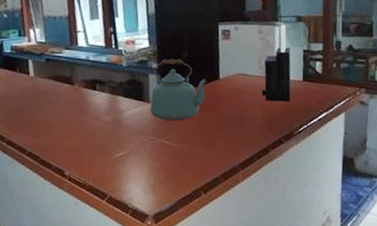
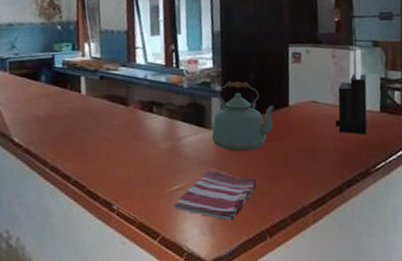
dish towel: none [118,139,192,181] -> present [173,171,257,221]

